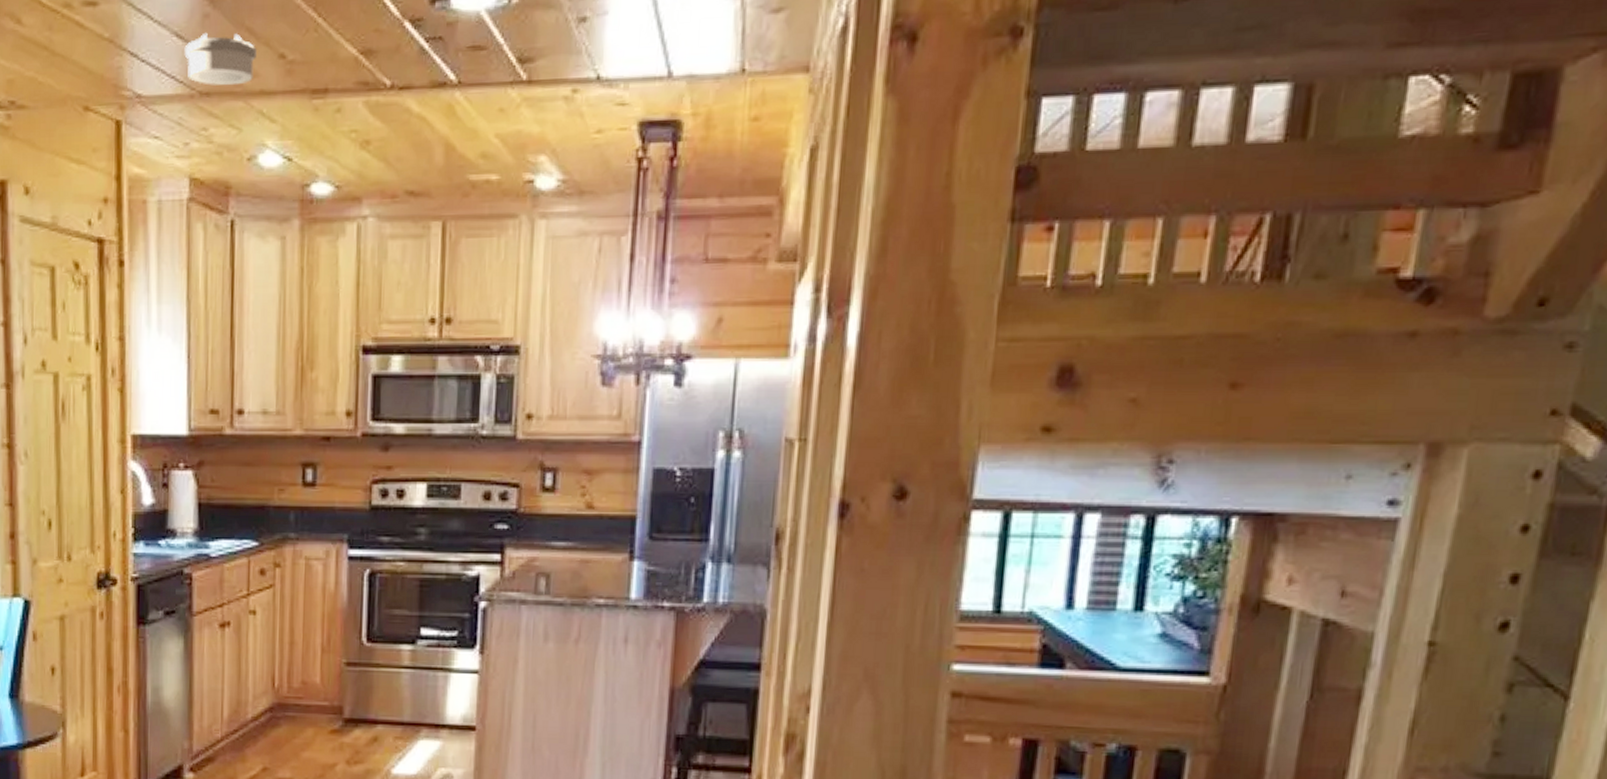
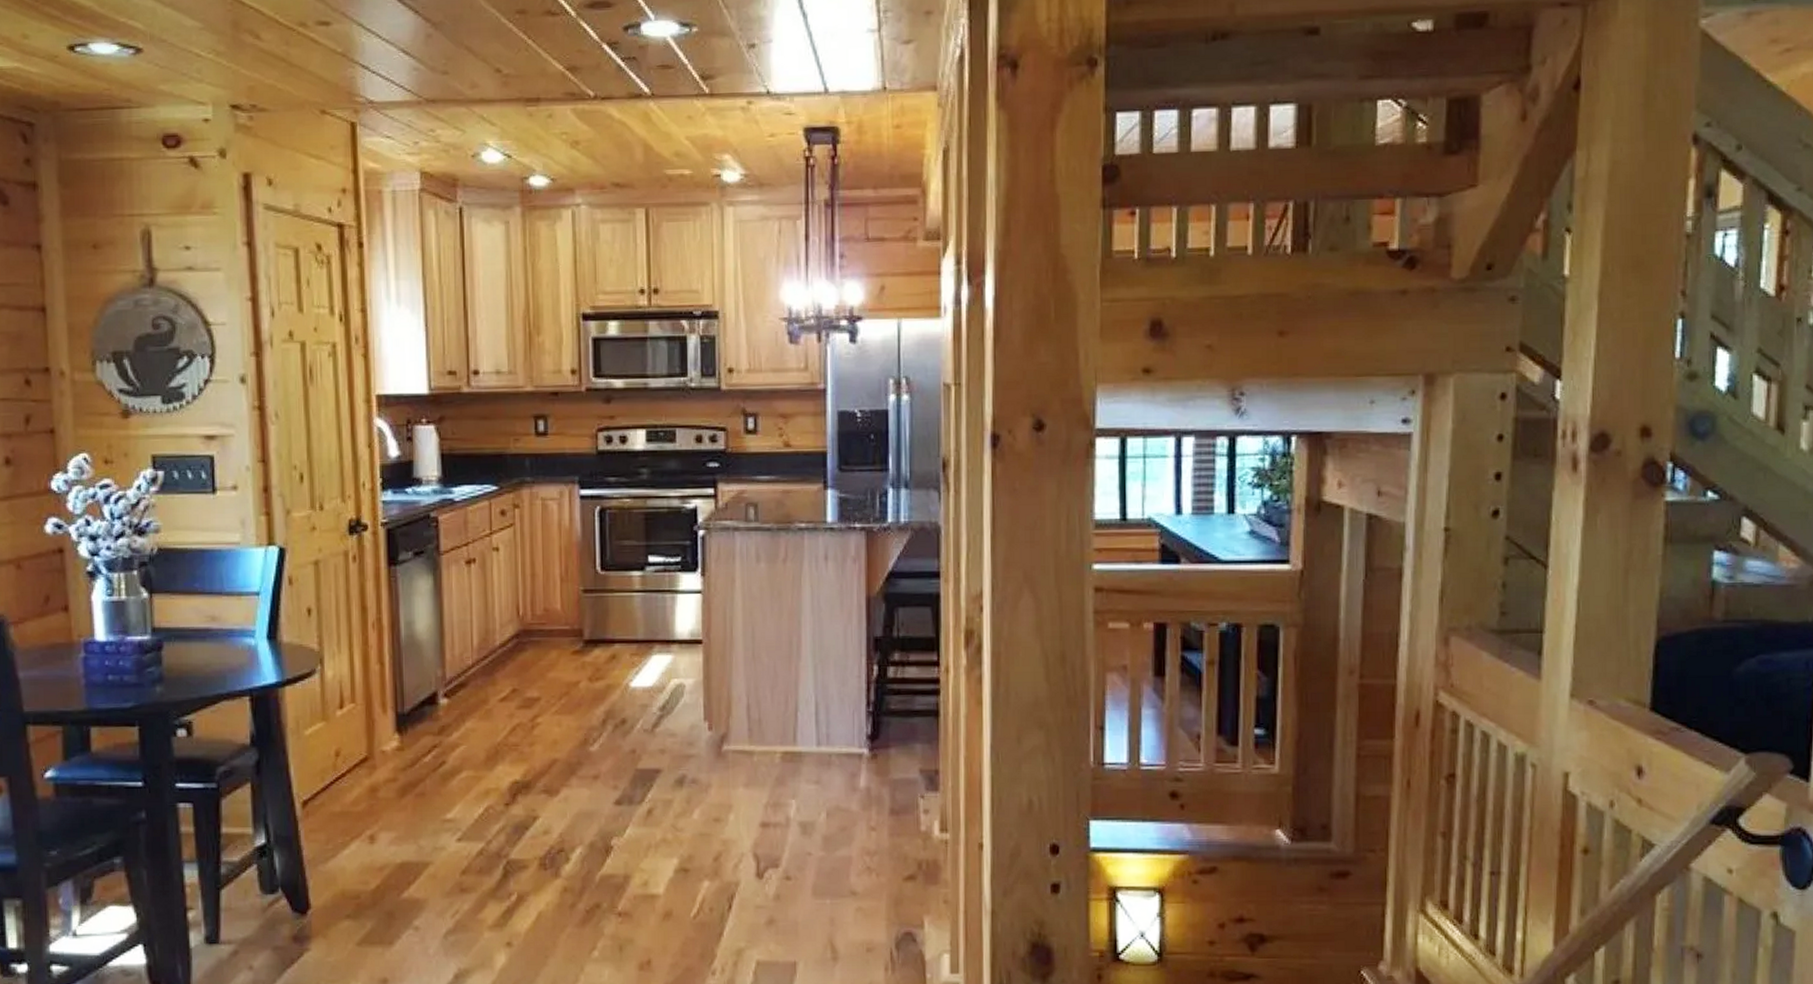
smoke detector: present [184,32,257,86] -> none [411,49,476,95]

